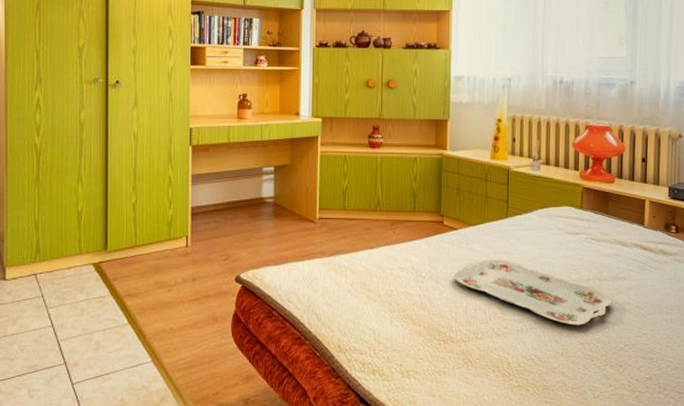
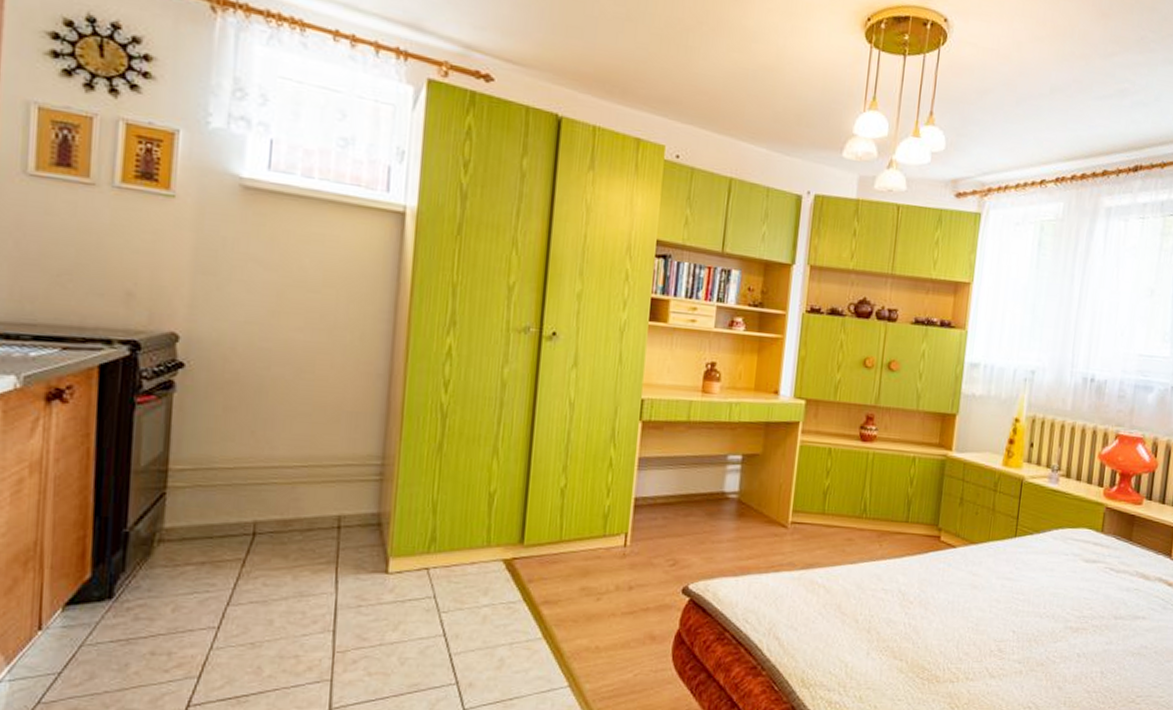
serving tray: present [453,259,612,326] -> none [946,585,1127,671]

